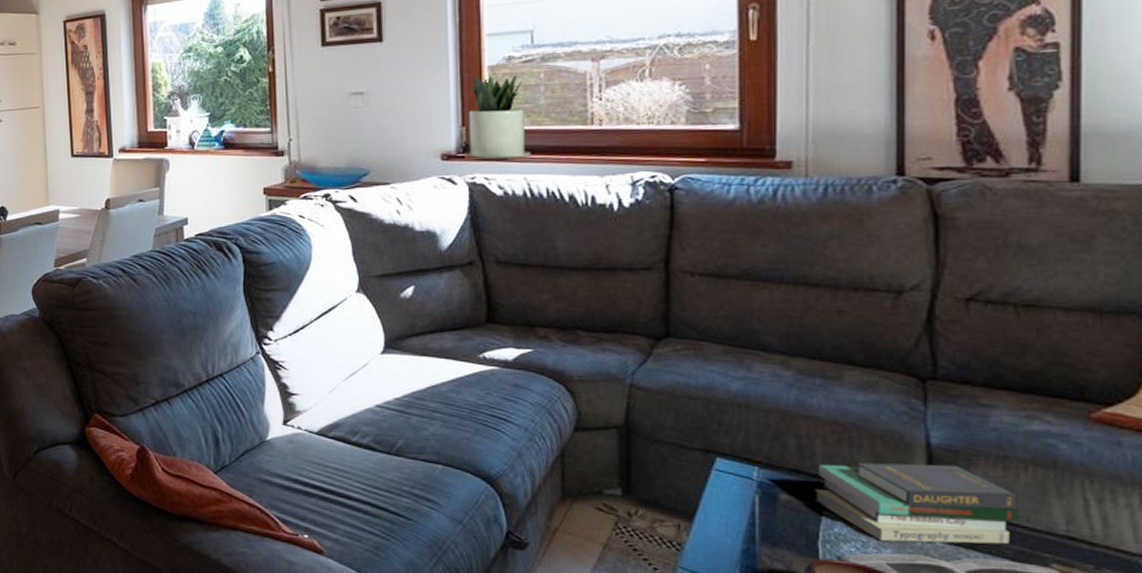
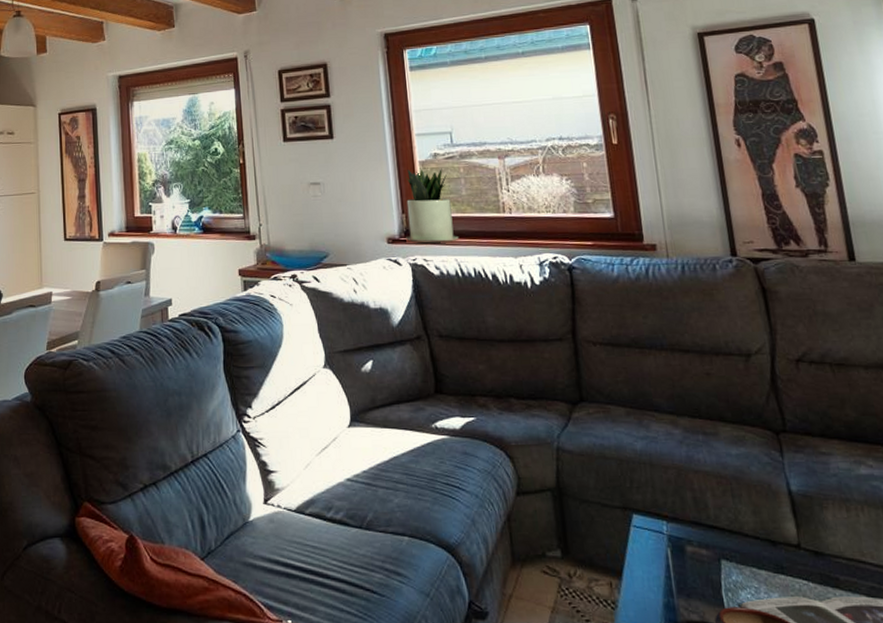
books: present [813,462,1020,545] -> none [712,509,866,585]

